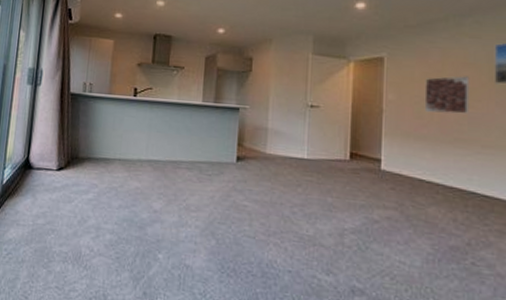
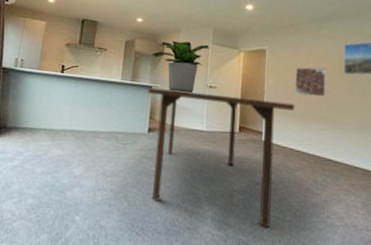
dining table: none [234,109,425,275] -> present [148,87,295,229]
potted plant: none [237,52,310,115] -> present [152,40,210,94]

